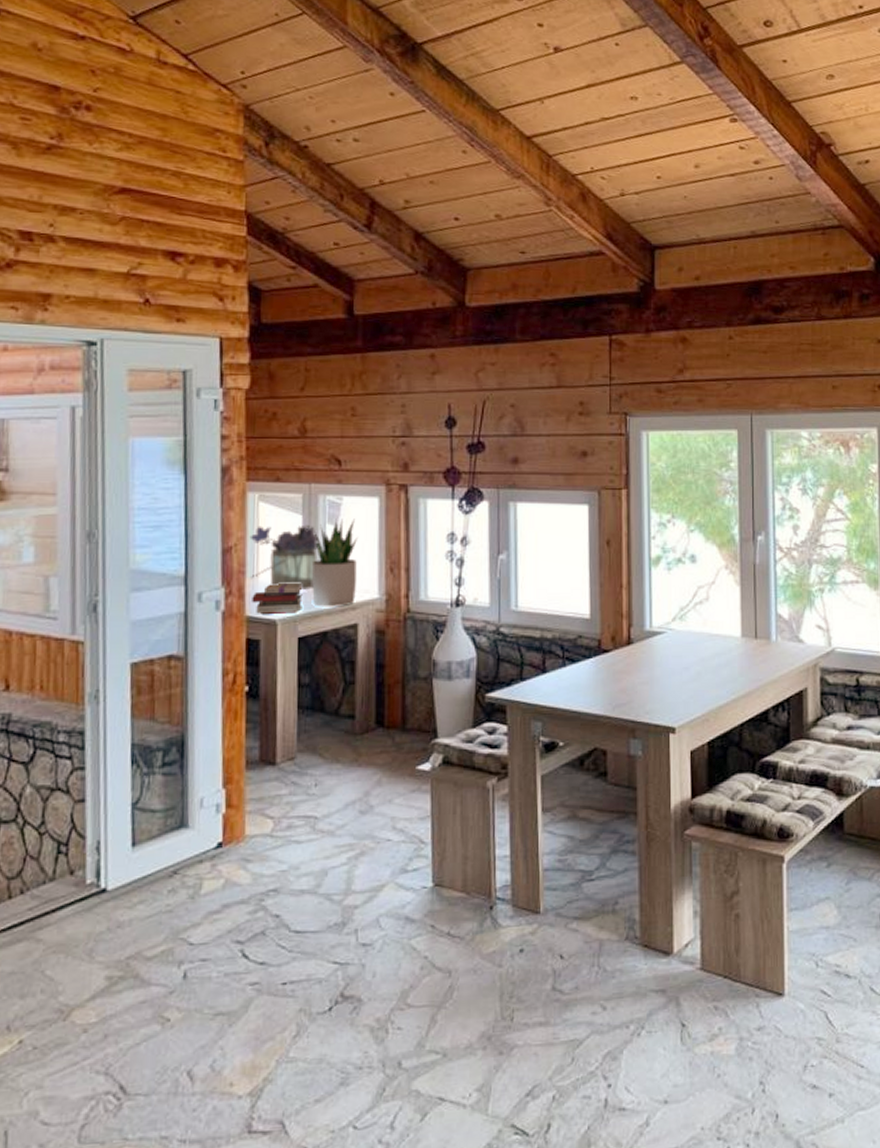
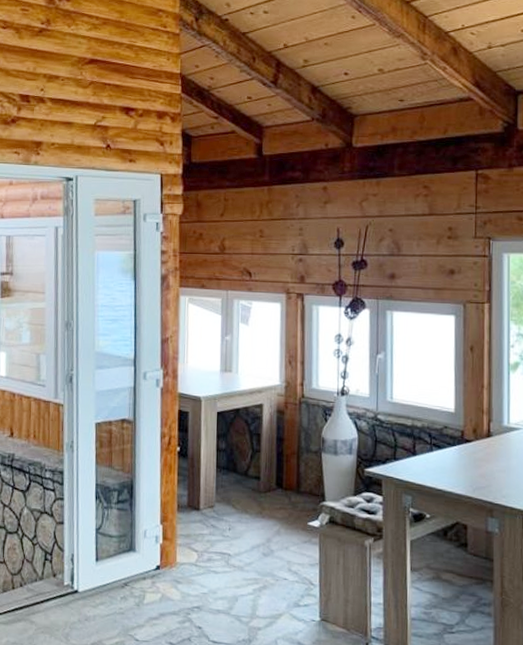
flower bouquet: present [249,524,318,590] -> none [181,322,233,375]
books: present [252,584,304,614] -> none [183,368,222,393]
planter: present [311,518,357,607] -> none [227,319,263,390]

